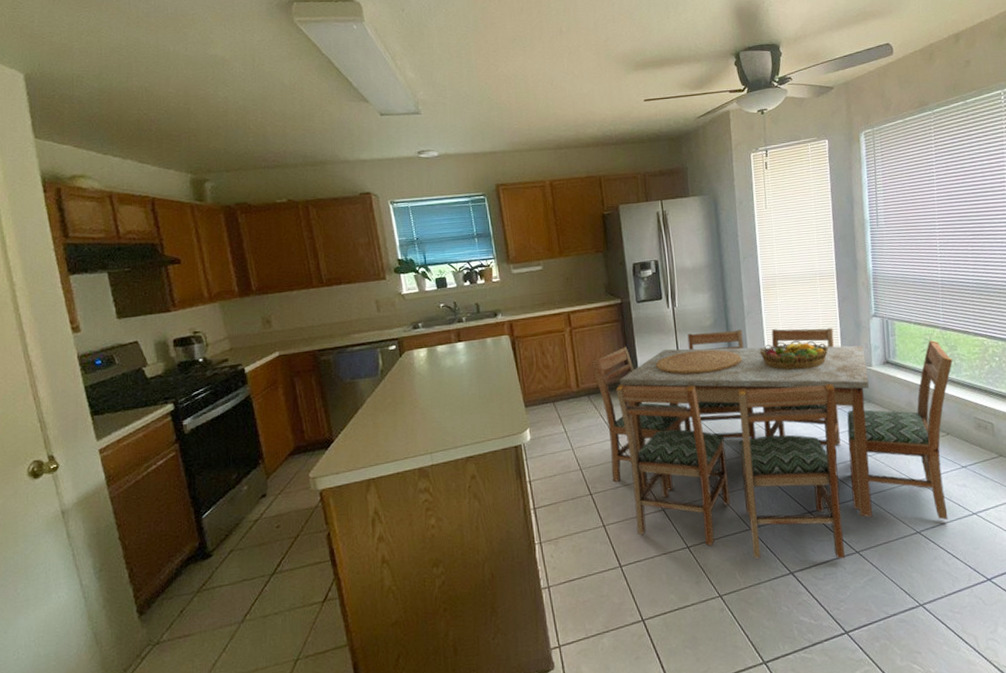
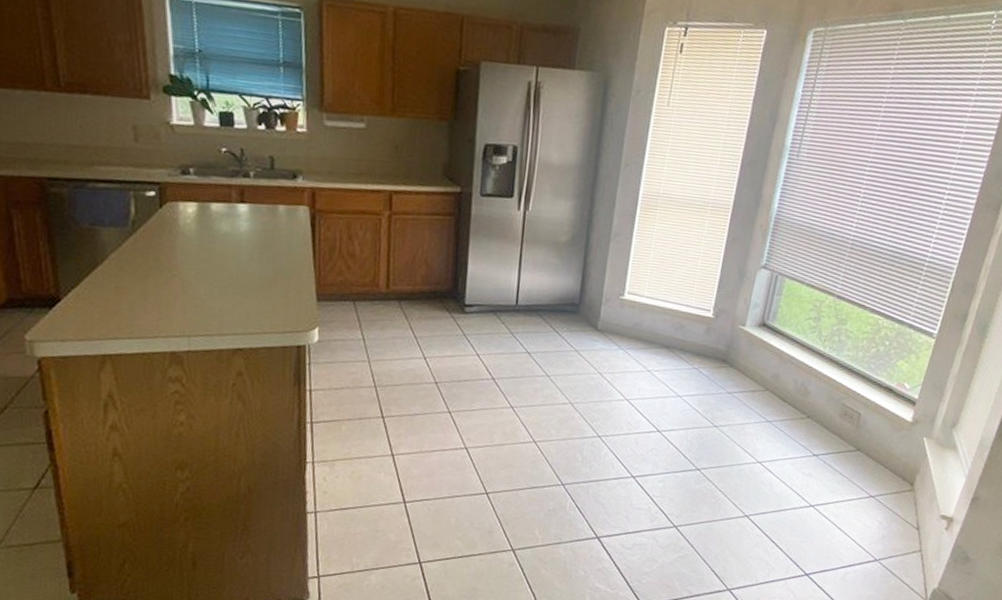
dining table: present [591,328,953,559] -> none [409,247,838,531]

